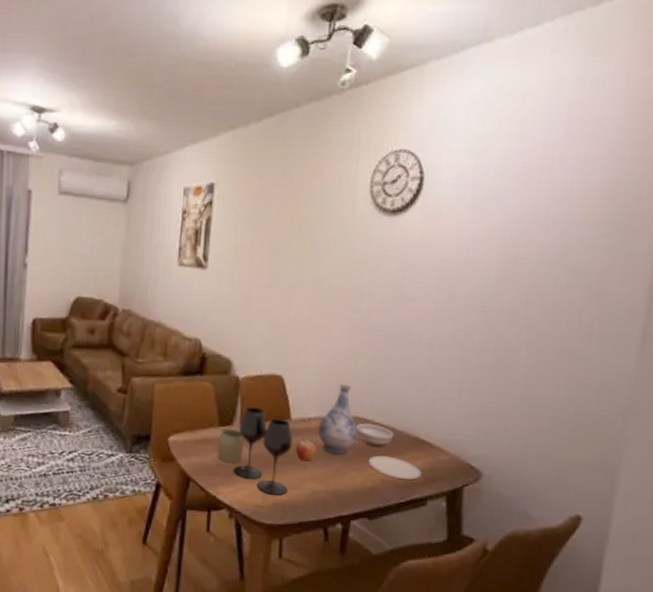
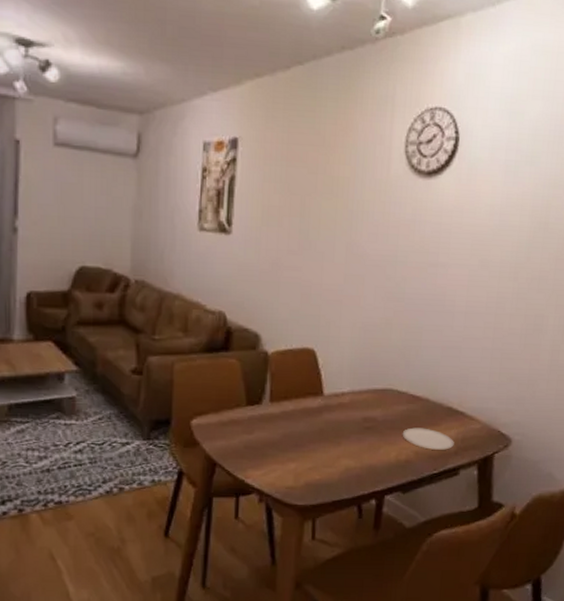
mug: present [217,428,245,464] -> none [245,407,275,445]
wine glass: present [233,407,293,496] -> none [263,384,326,475]
fruit: present [295,438,316,461] -> none [328,414,350,438]
vase: present [317,383,358,455] -> none [351,355,392,429]
bowl: present [355,423,394,446] -> none [389,395,428,418]

